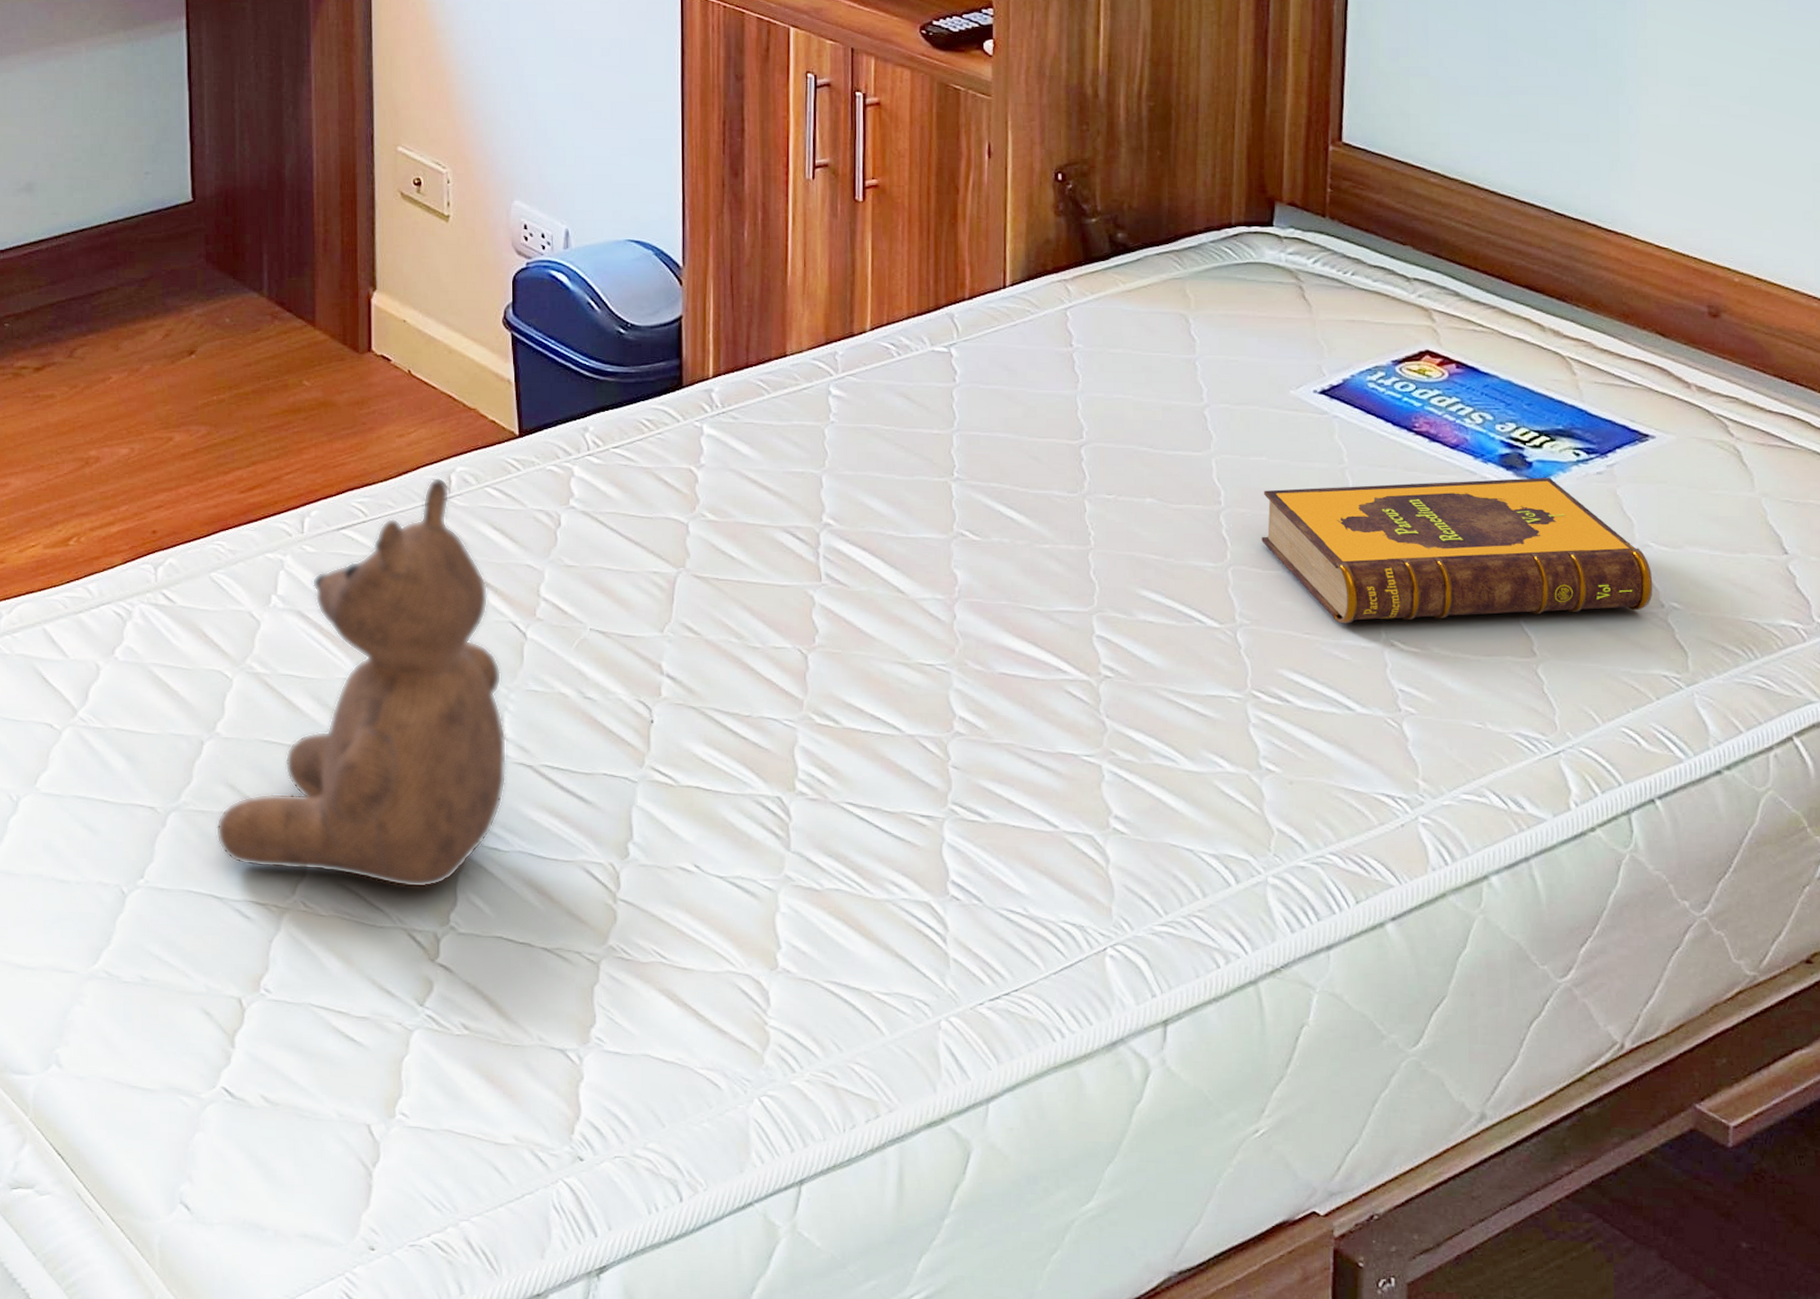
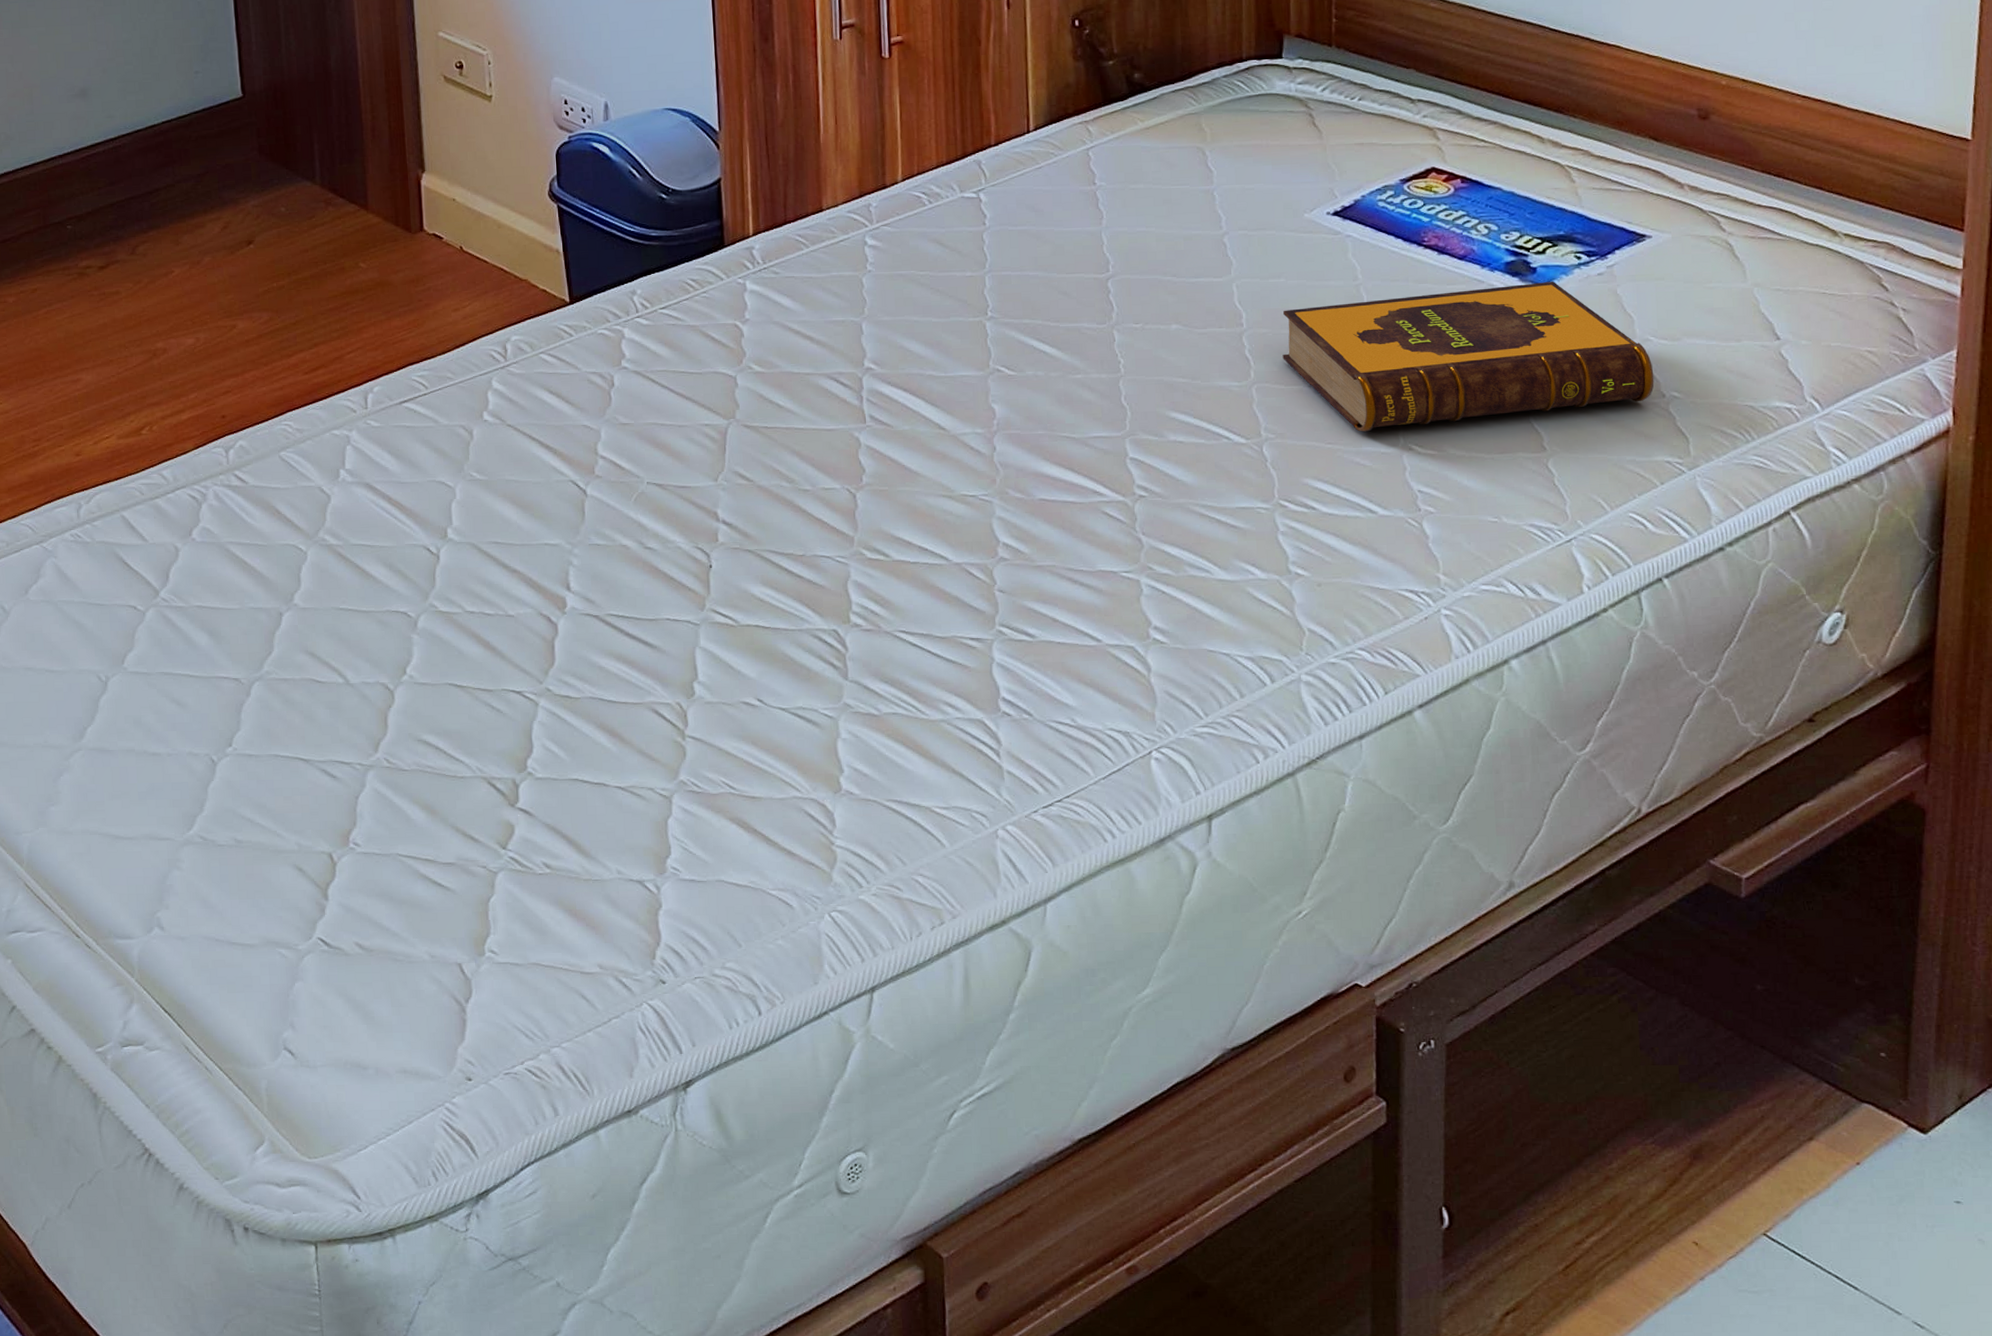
teddy bear: present [215,477,507,888] -> none [298,347,575,739]

